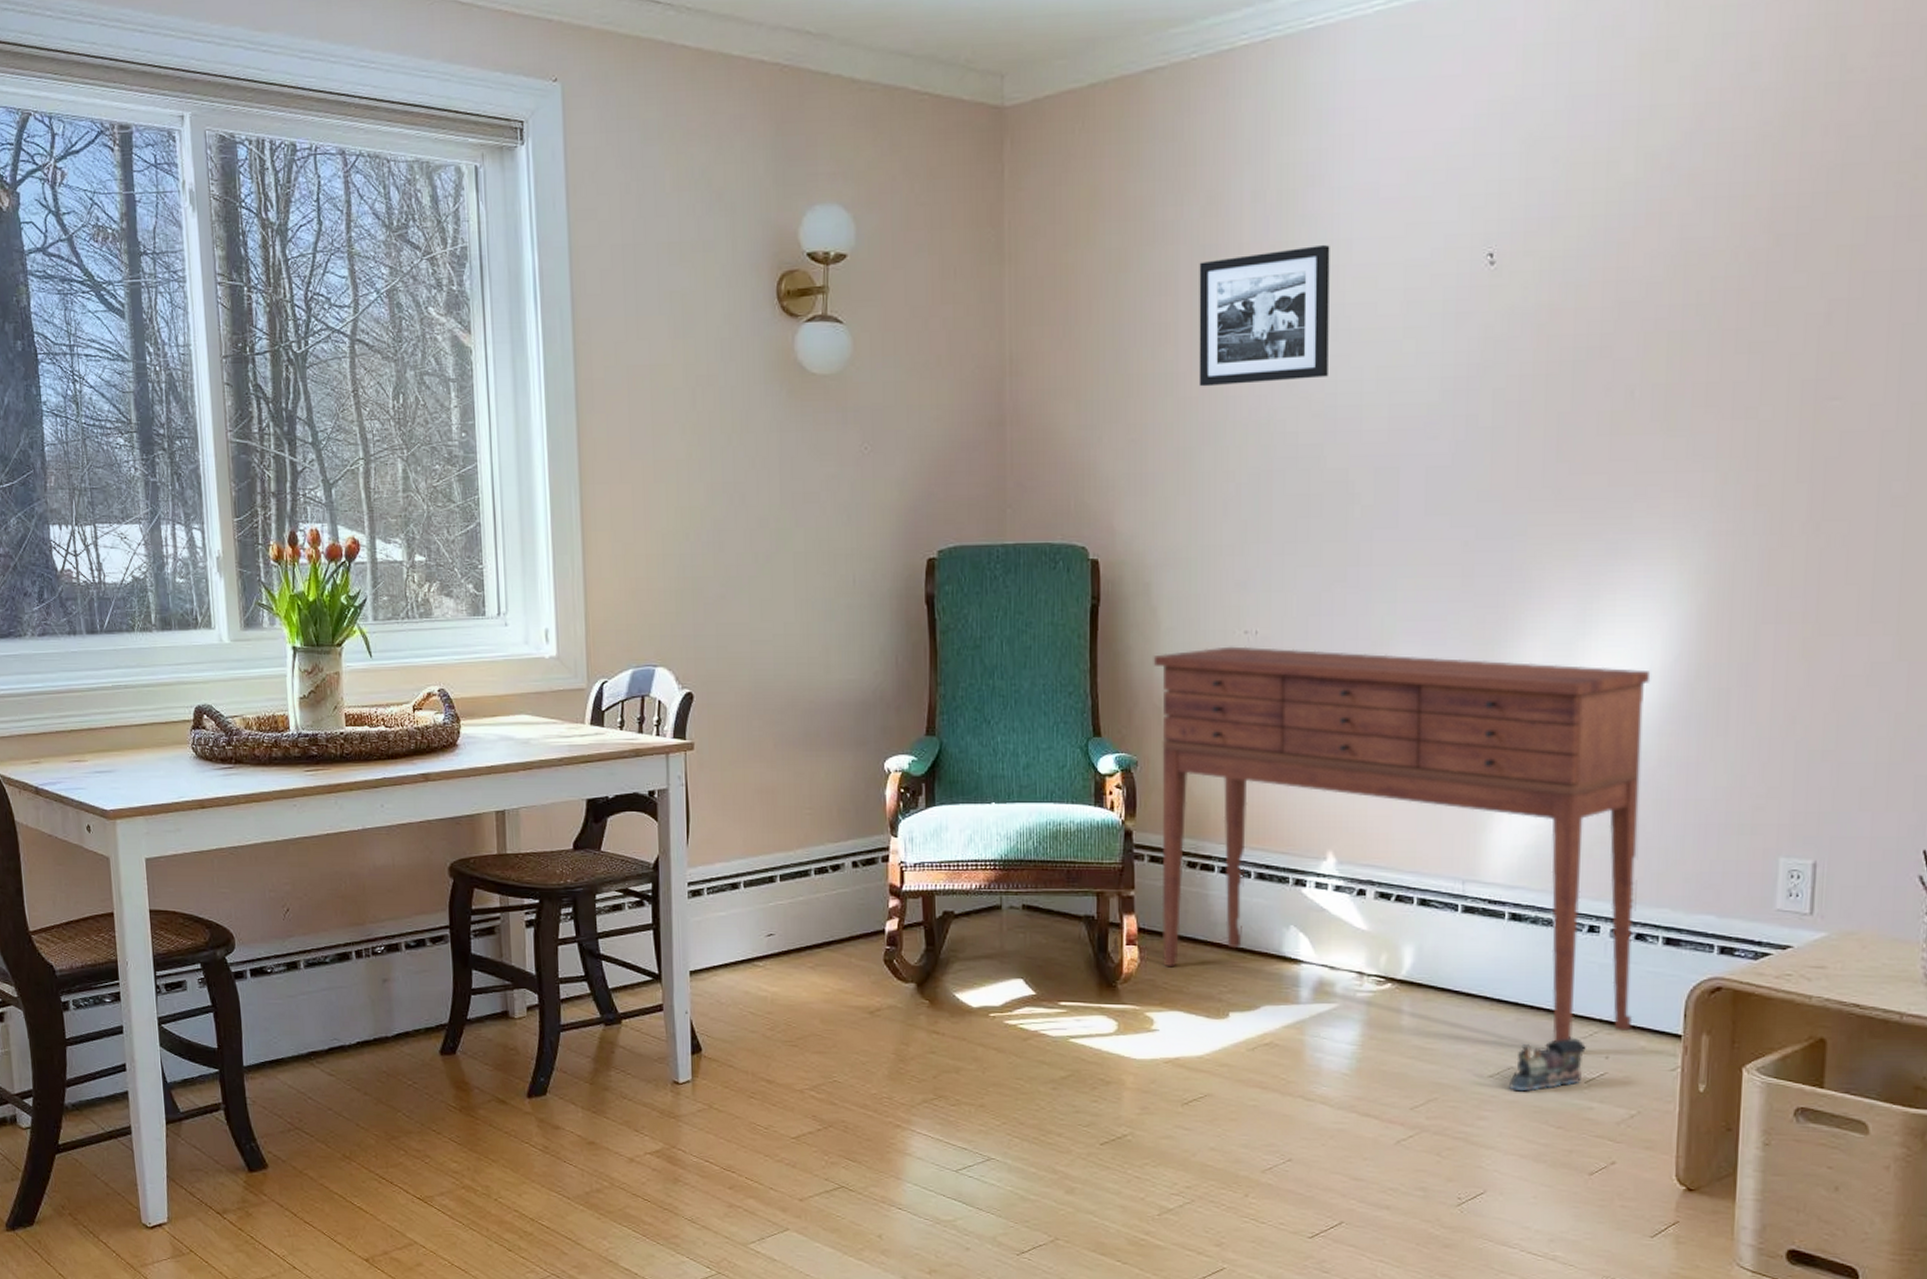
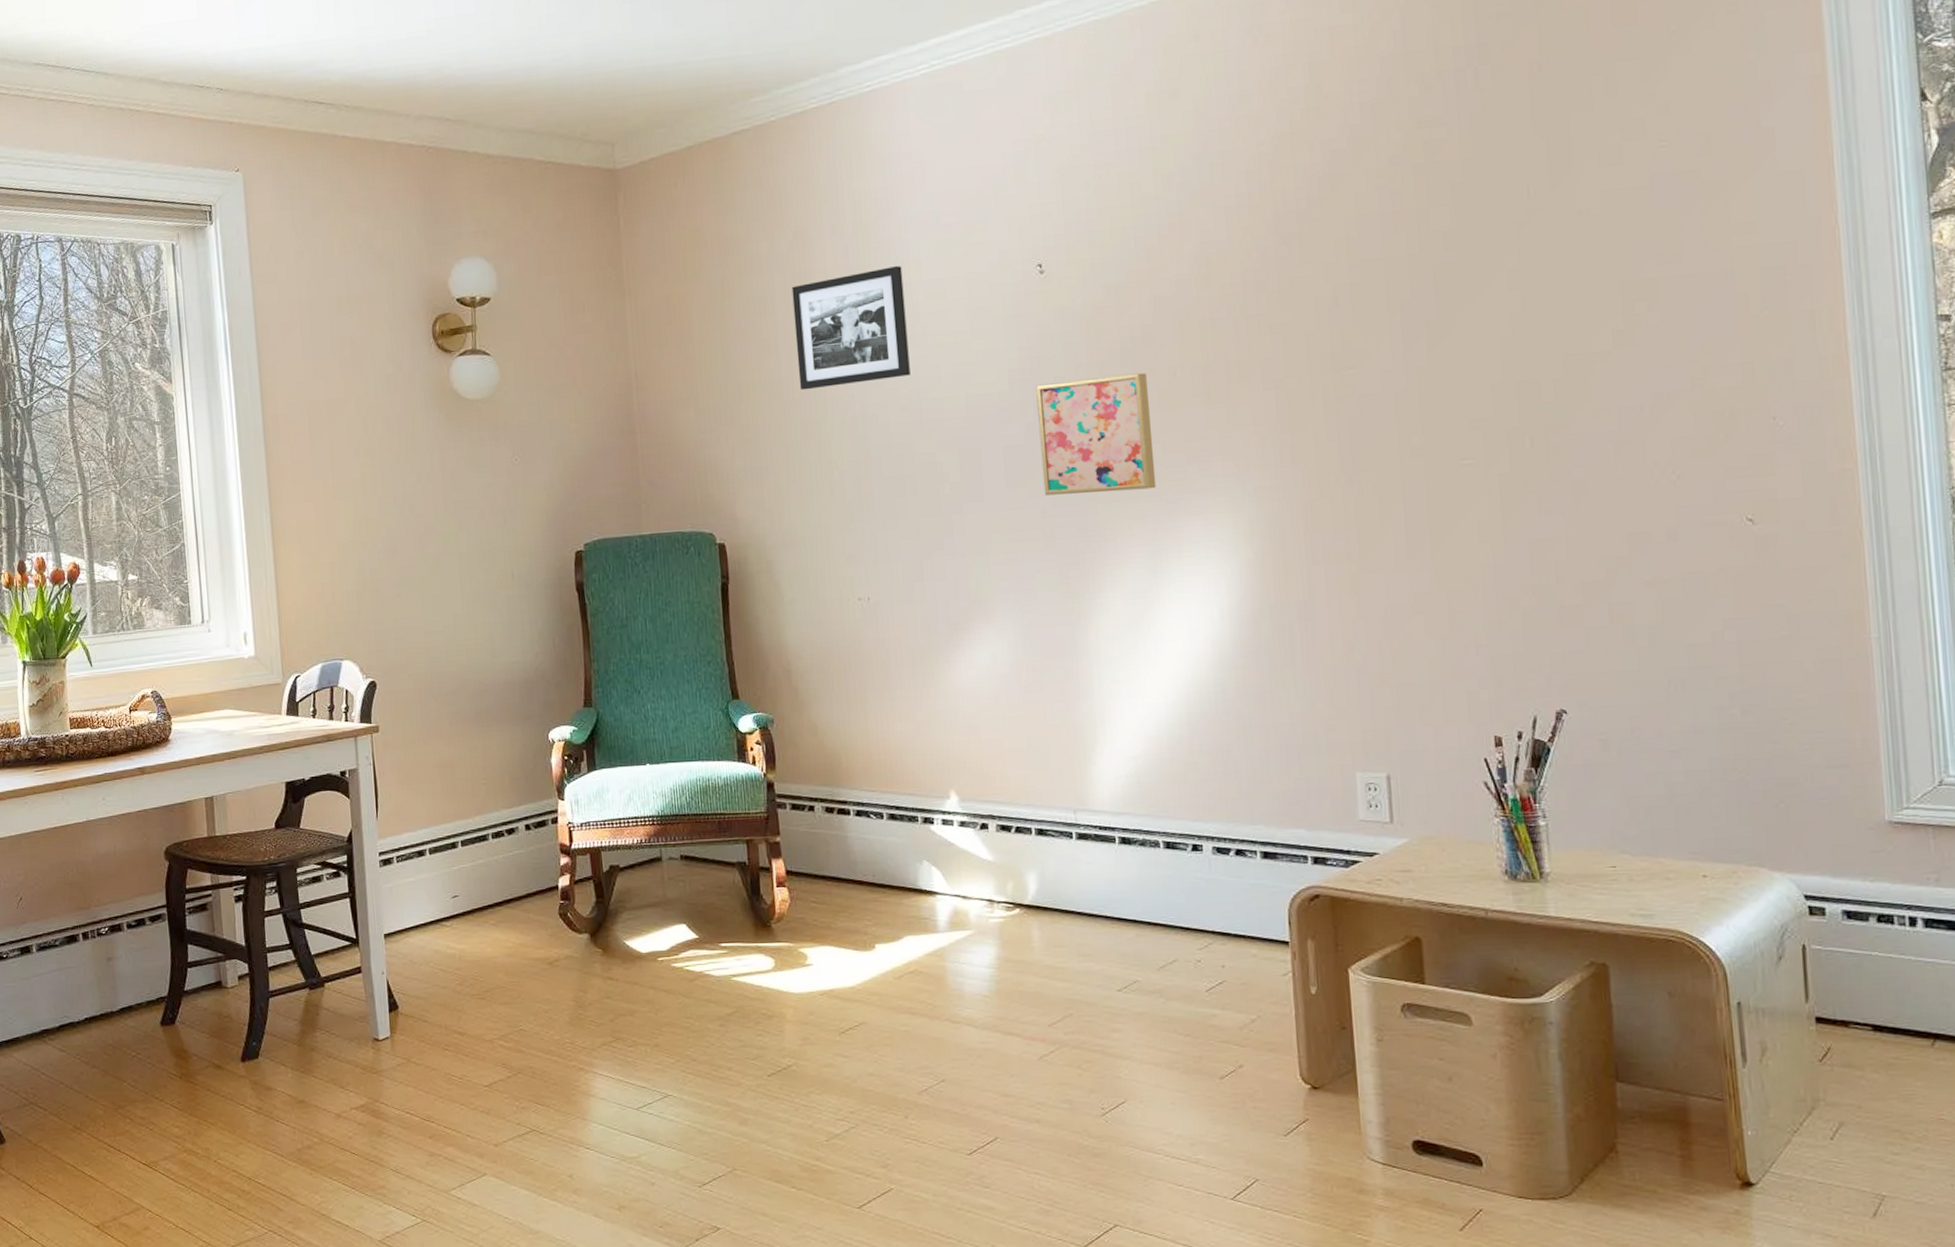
console table: present [1153,646,1651,1042] -> none [779,611,1243,955]
wall art: none [1467,390,1600,527] -> present [1036,372,1157,496]
toy train: present [1509,1037,1586,1092] -> none [1137,949,1203,1003]

